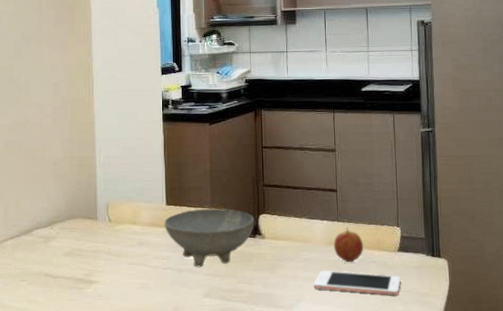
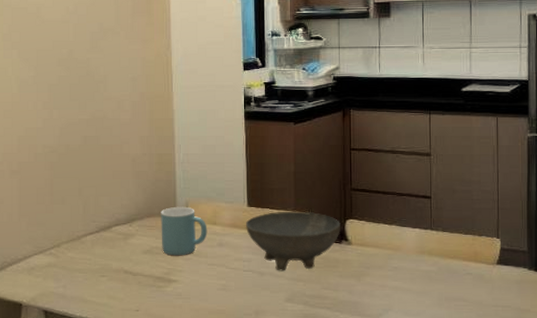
mug: none [81,207,128,257] -> present [161,206,208,256]
cell phone: present [314,270,401,296] -> none [403,280,499,311]
fruit: present [334,228,363,263] -> none [426,237,458,274]

